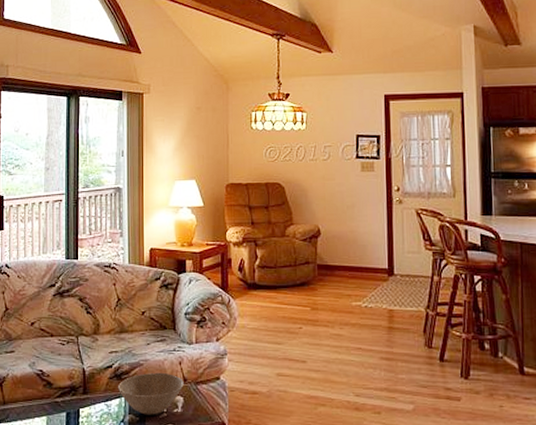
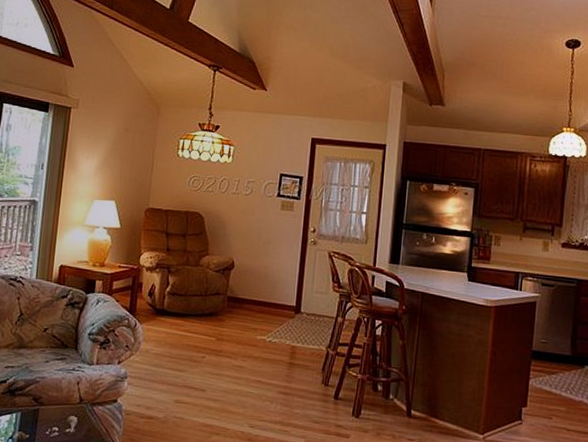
bowl: present [117,372,184,415] -> none [9,390,80,434]

